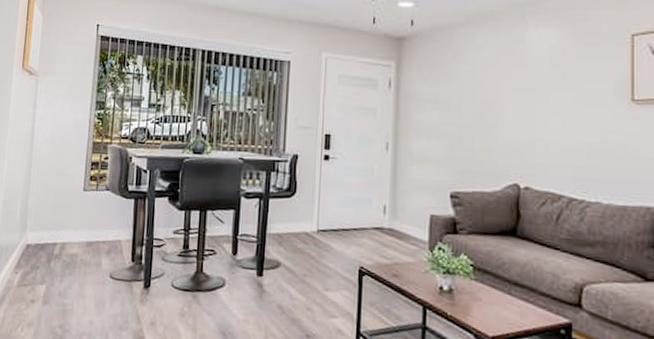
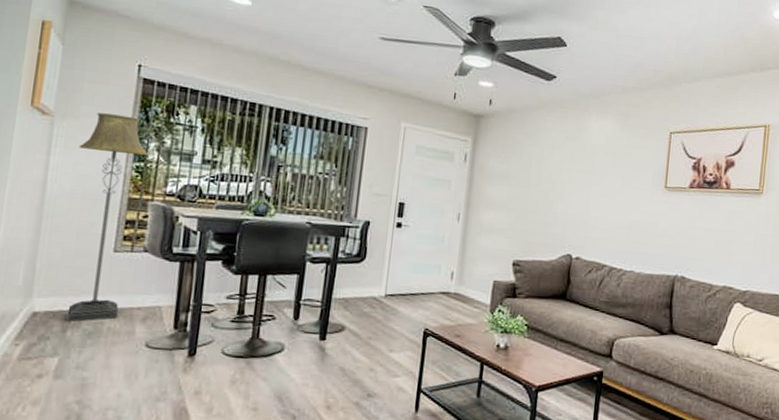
floor lamp: none [50,69,106,254] -> present [66,113,147,322]

